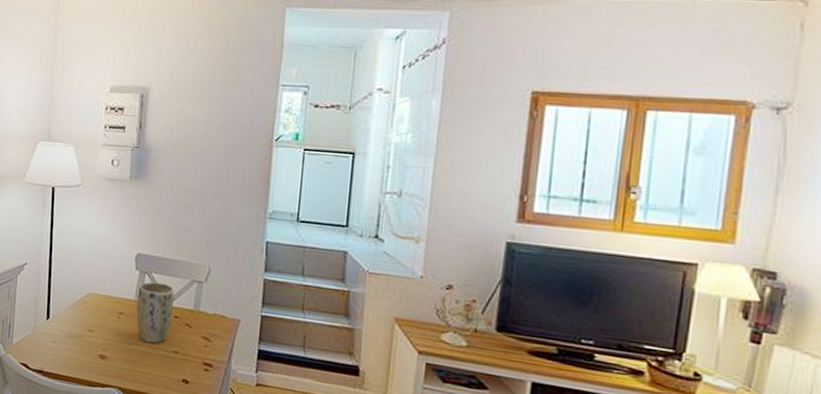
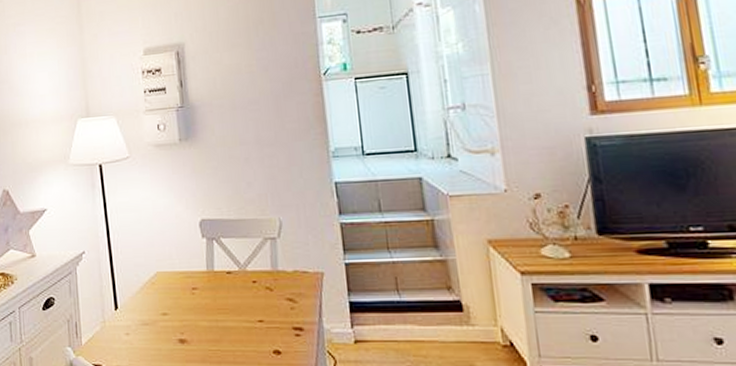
plant pot: present [136,281,174,344] -> none [208,247,250,316]

